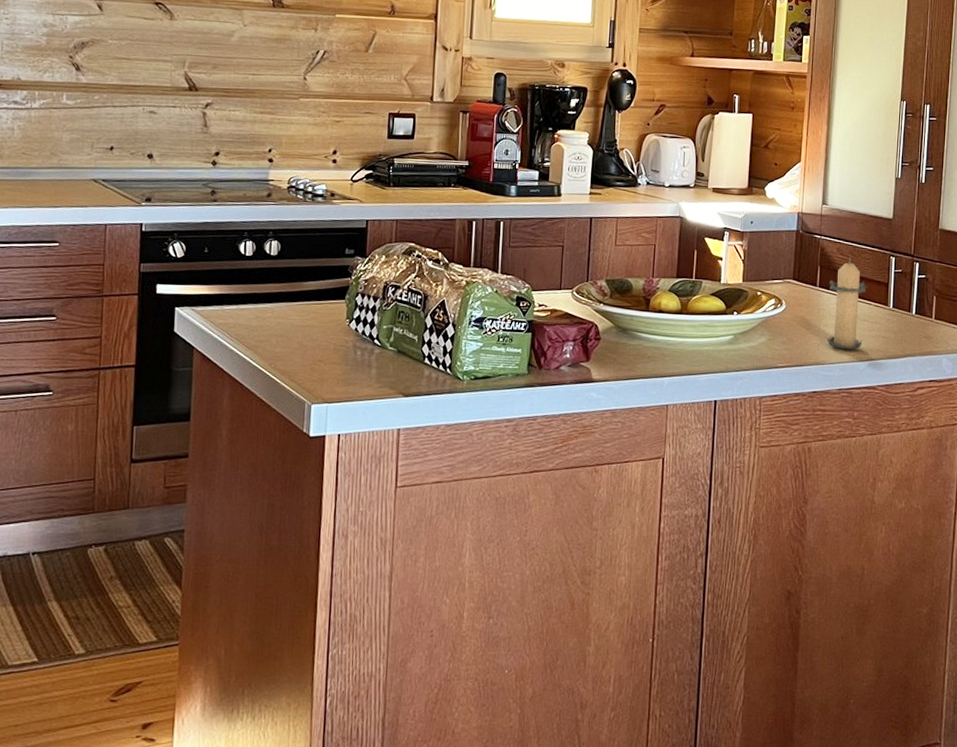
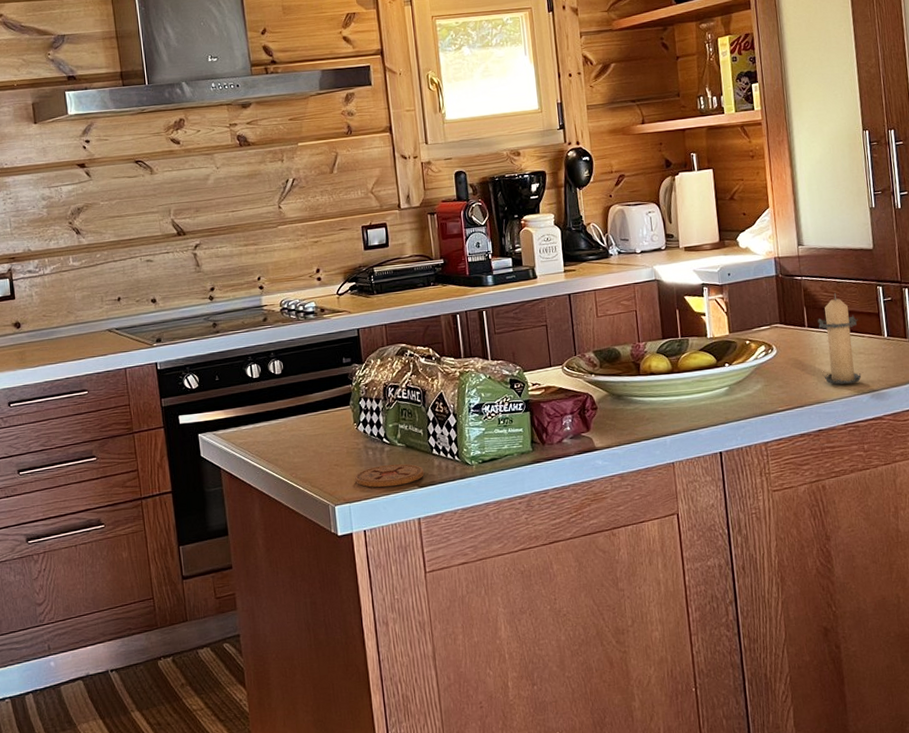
coaster: none [338,368,412,392] -> present [355,464,424,488]

